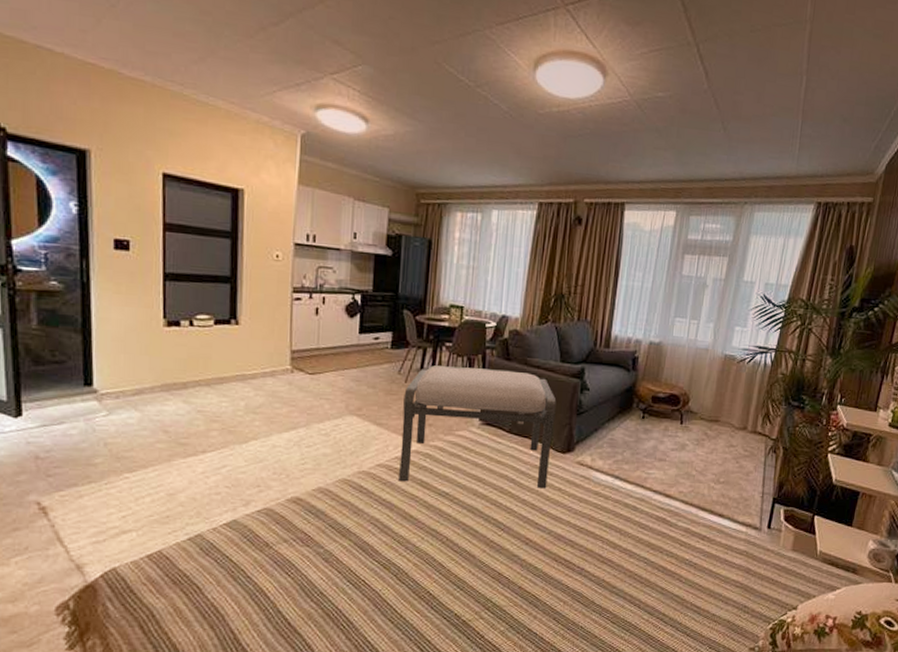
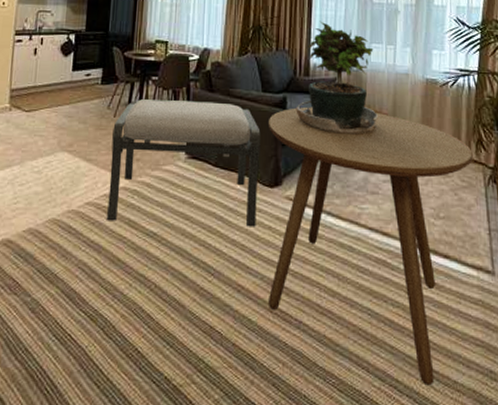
side table: none [553,378,759,618] -> present [267,106,473,386]
potted plant: none [593,291,677,406] -> present [296,21,379,134]

